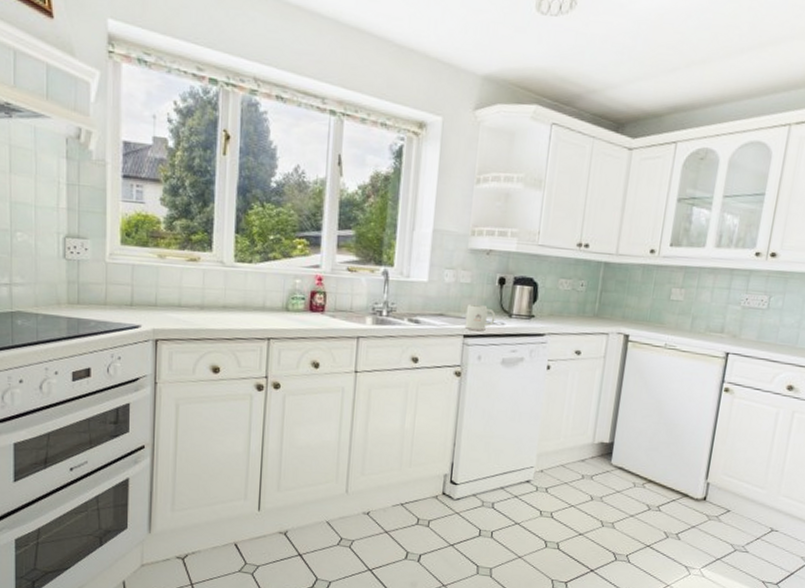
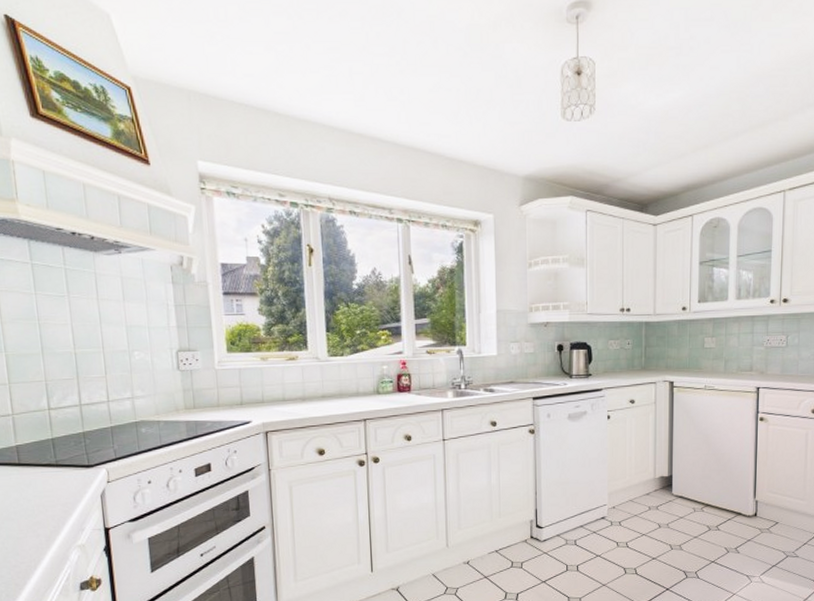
mug: present [464,303,496,331] -> none [532,369,558,393]

